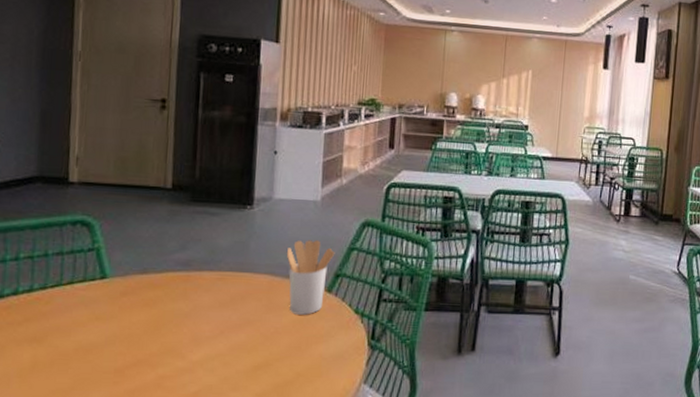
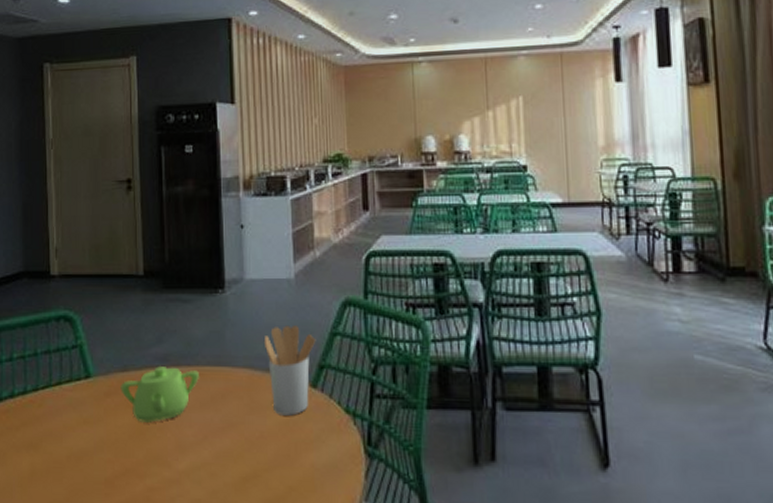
teapot: none [138,270,221,319] -> present [120,366,199,422]

